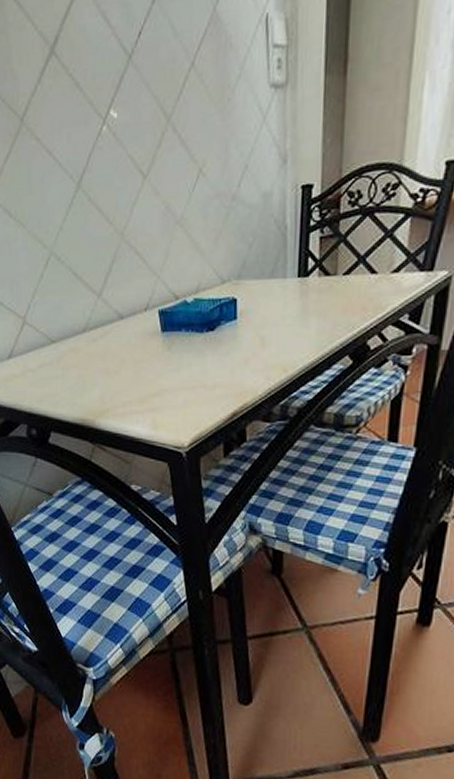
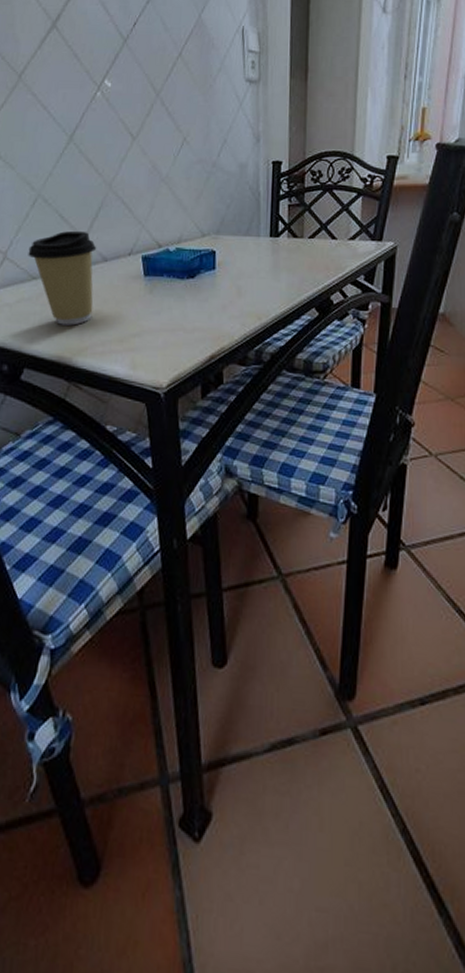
coffee cup: none [46,288,113,388] -> present [28,230,97,326]

